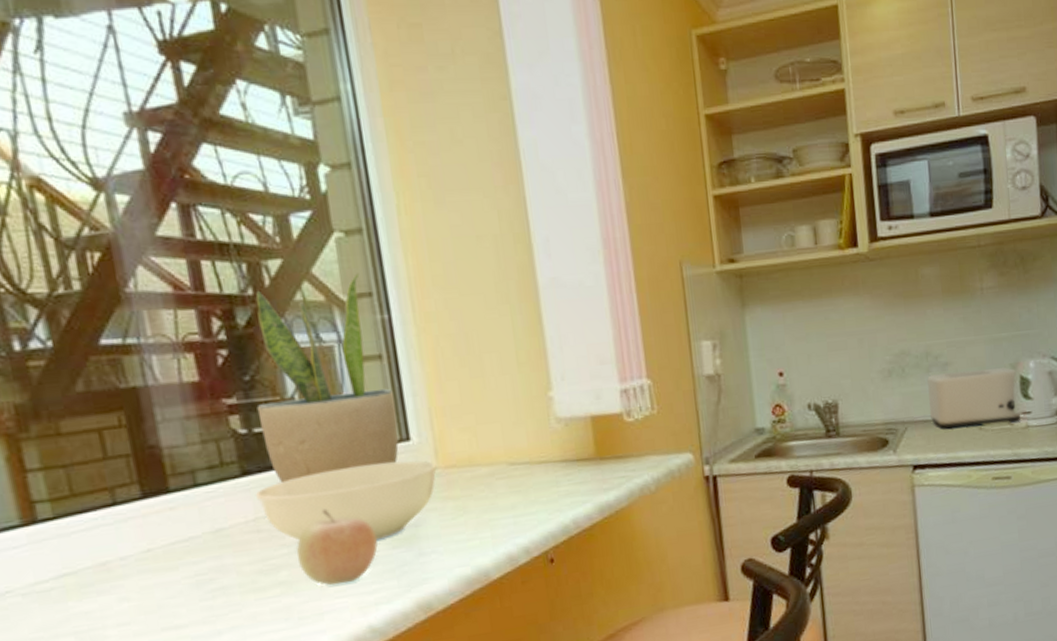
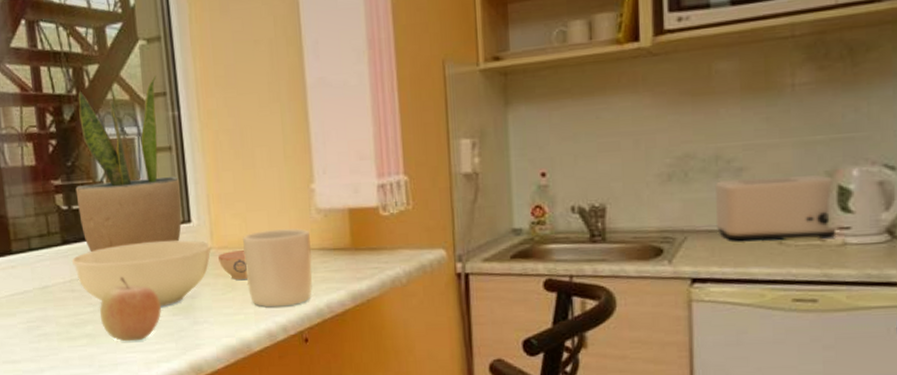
teacup: none [445,468,483,502] -> present [218,250,249,280]
mug: none [473,439,556,529] -> present [243,227,312,307]

